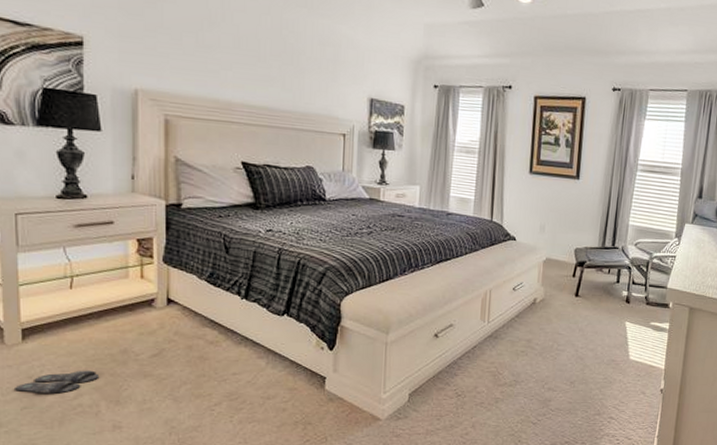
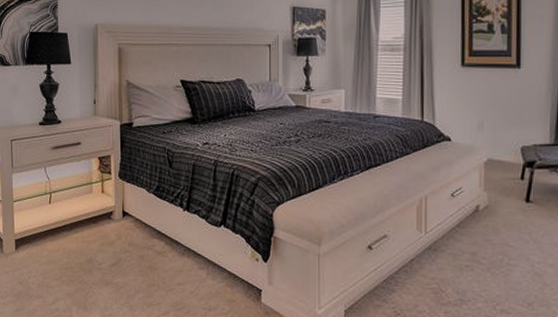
slippers: present [15,370,100,395] -> none [10,277,71,299]

